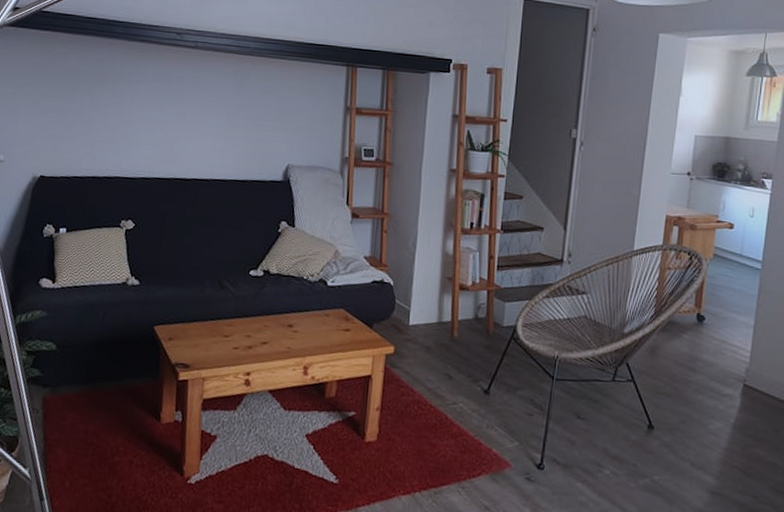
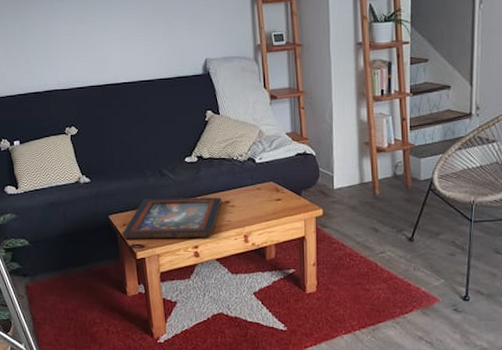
decorative tray: none [165,311,284,365] -> present [122,197,222,239]

